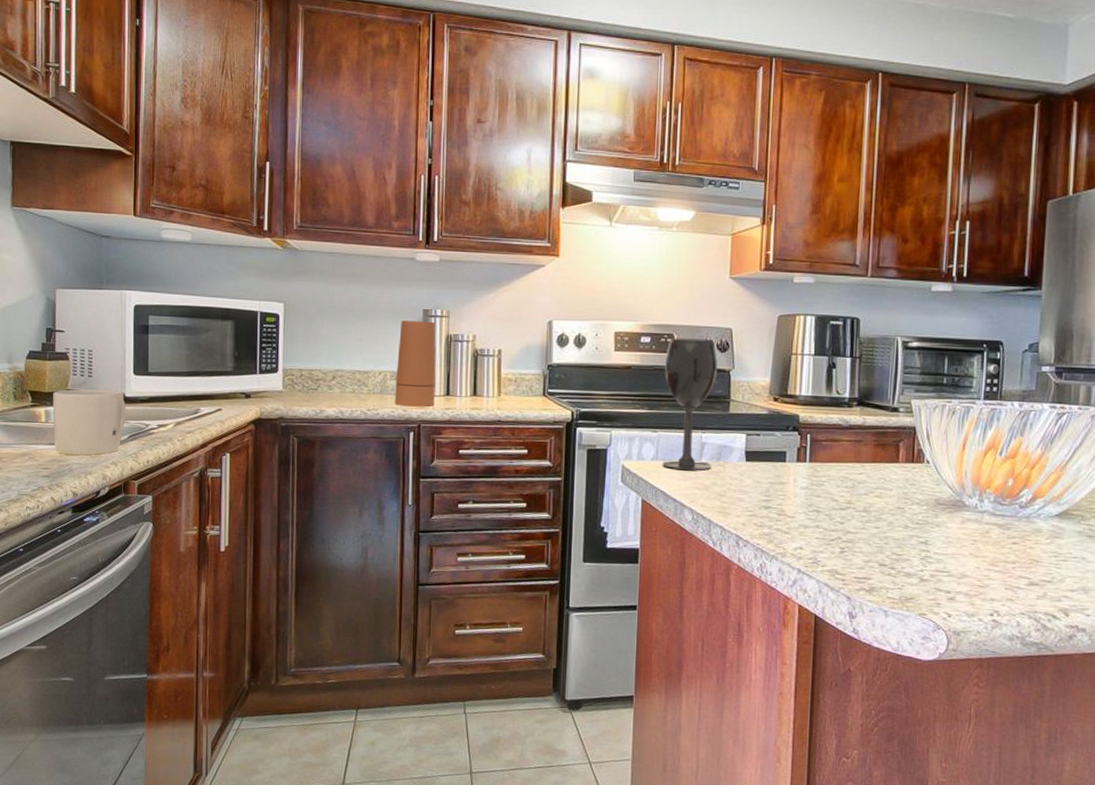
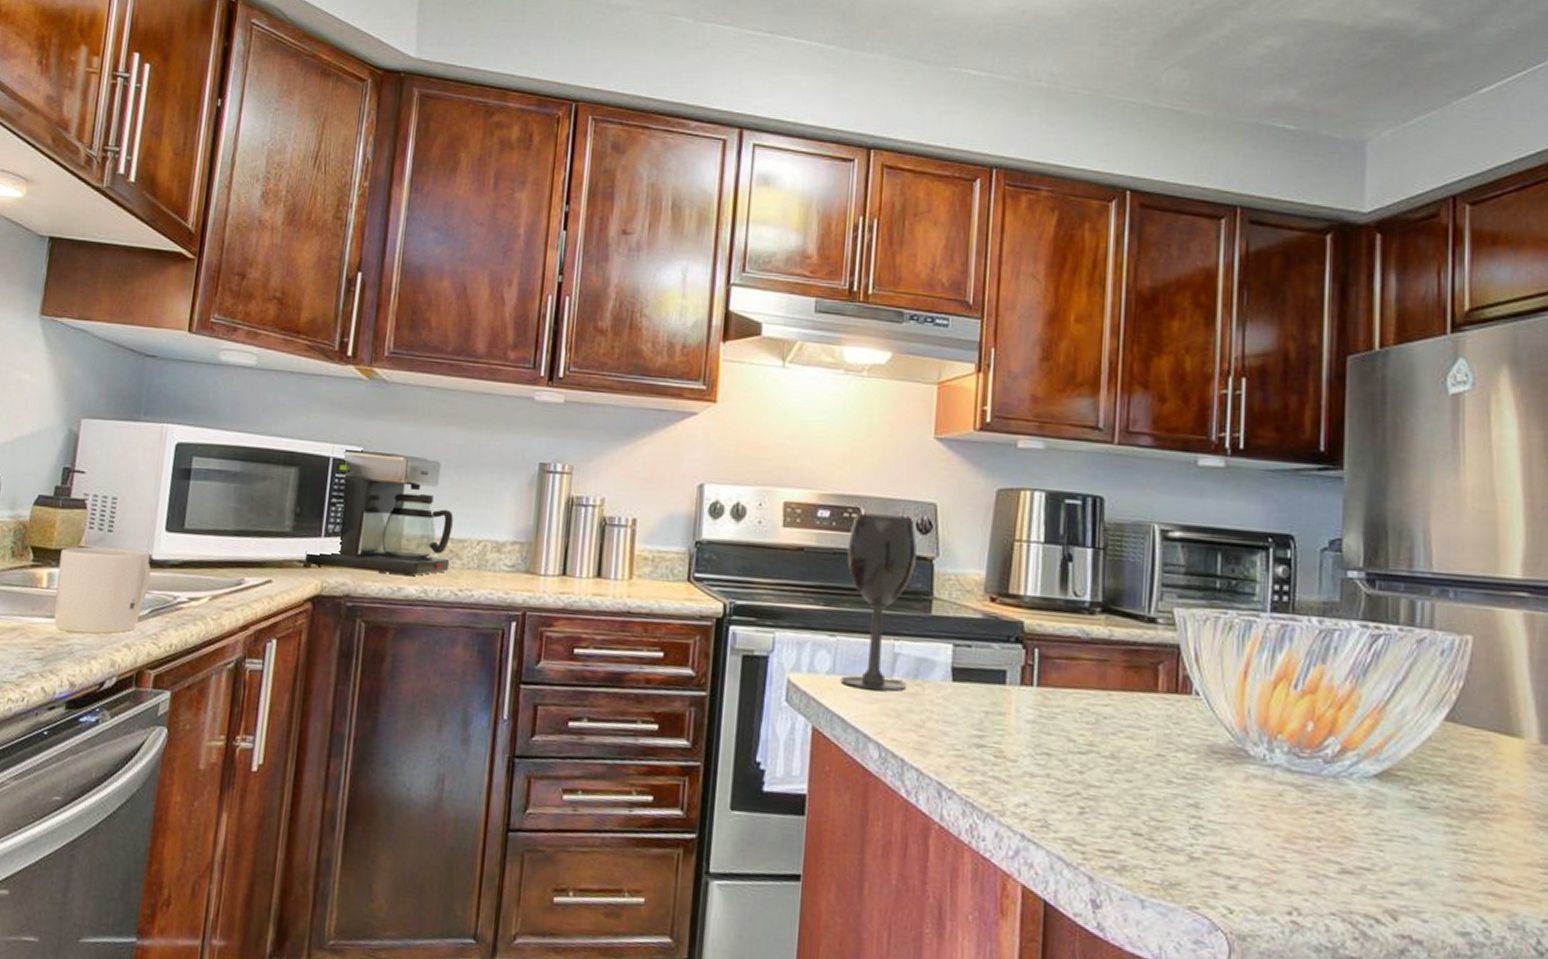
coffee maker: none [245,304,359,401] -> present [304,448,453,576]
canister: present [394,320,436,408] -> none [494,476,554,591]

